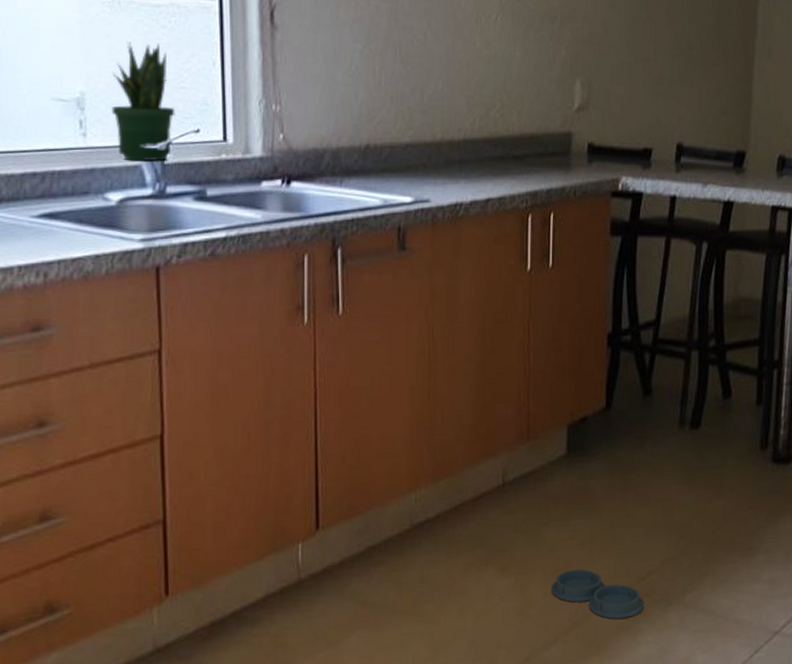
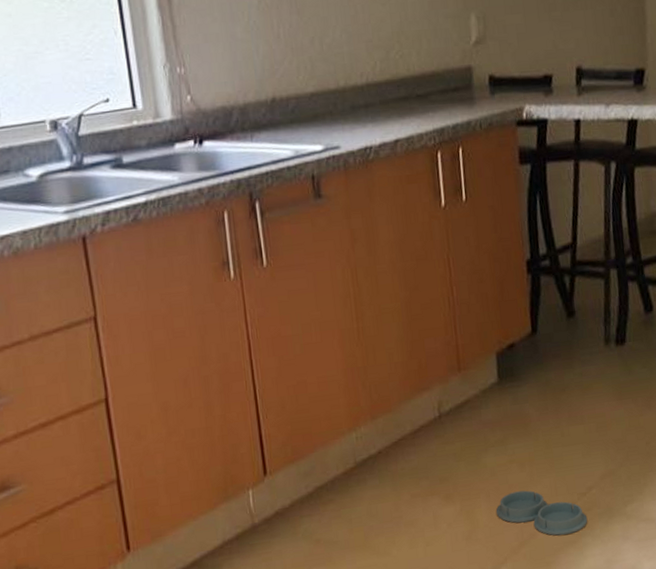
planter: present [111,42,175,161] -> none [18,18,84,136]

